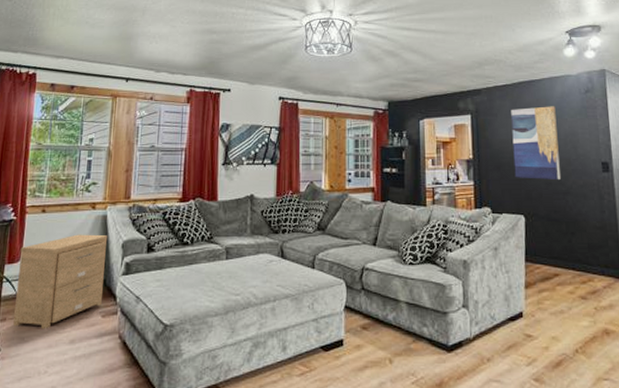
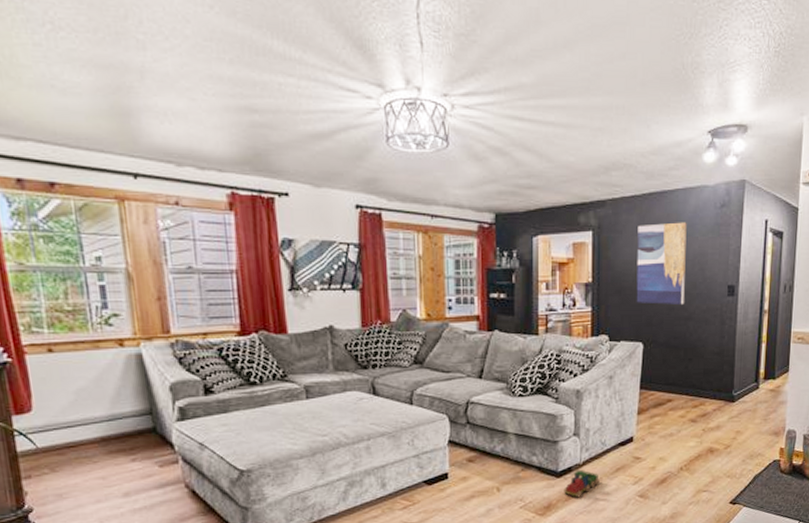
side table: present [13,234,108,329] -> none [28,376,156,484]
toy train: none [455,345,491,377] -> present [564,469,600,498]

